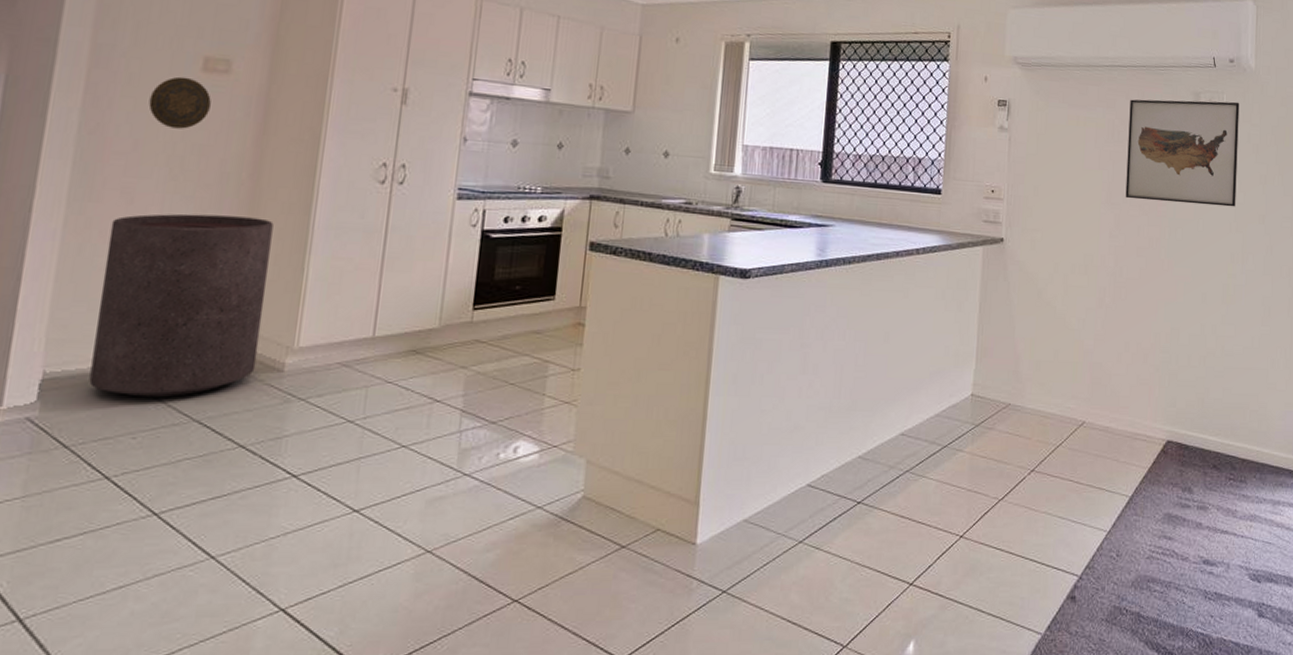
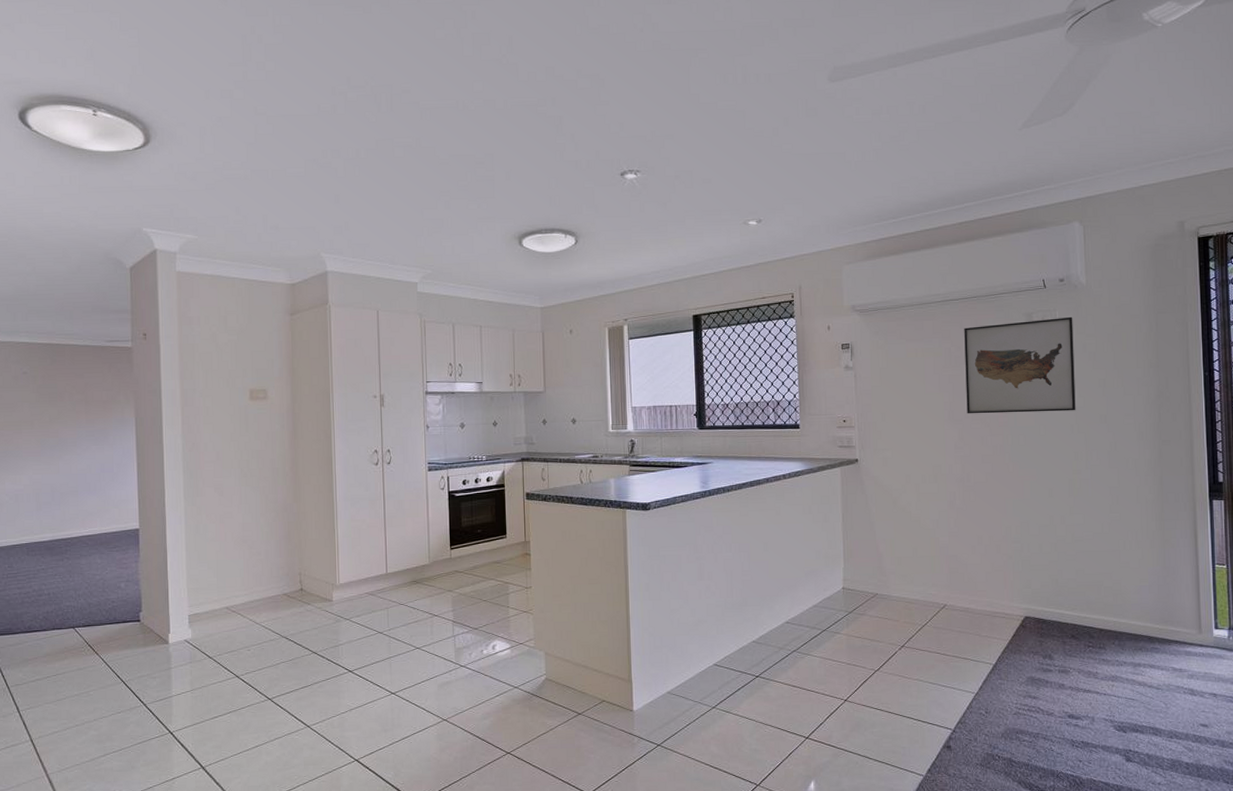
trash can: present [89,213,274,398] -> none [212,497,315,624]
decorative plate: present [148,76,211,129] -> none [221,405,259,442]

